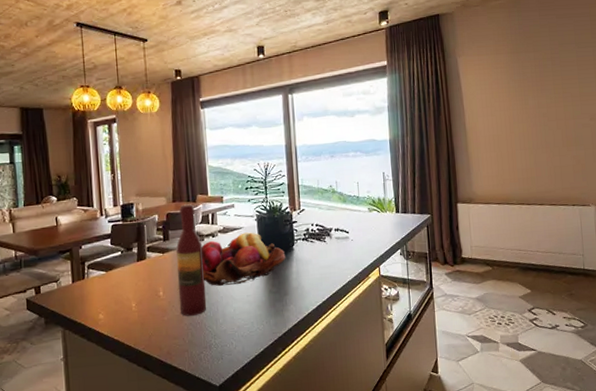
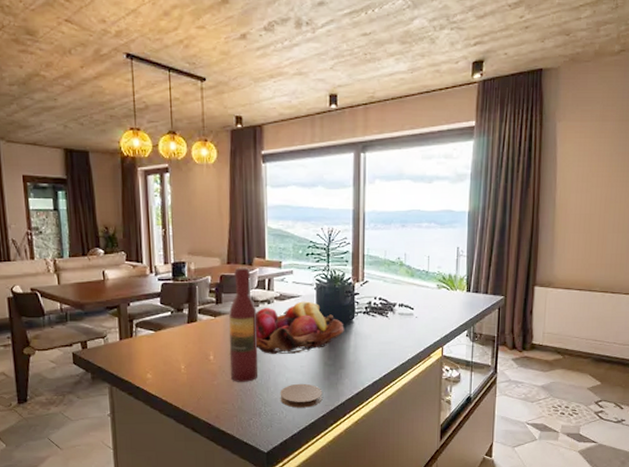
coaster: none [228,312,270,338] -> present [280,383,323,408]

